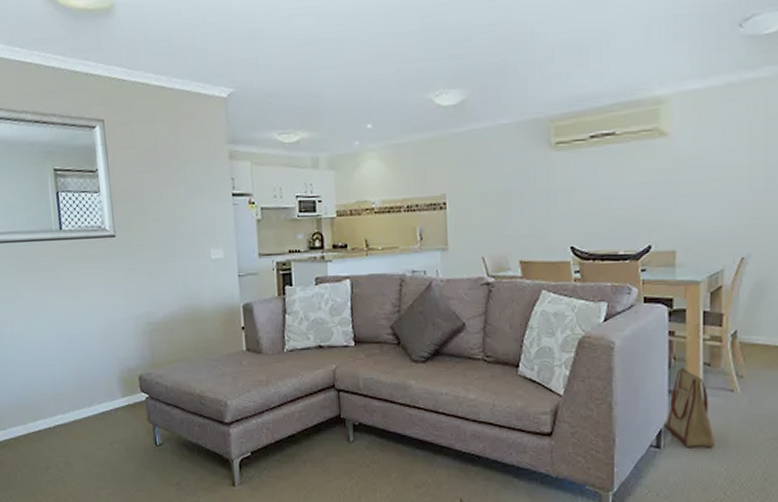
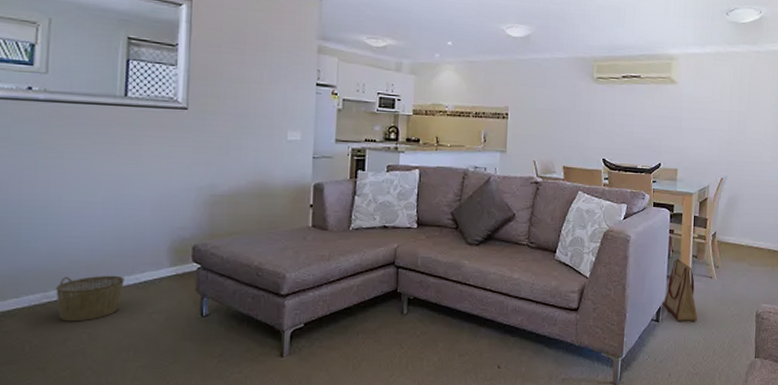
basket: none [32,407,86,452] -> present [56,275,125,322]

